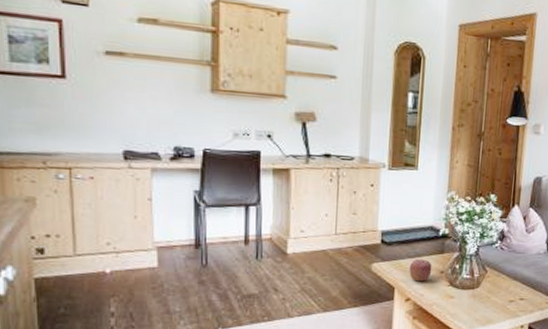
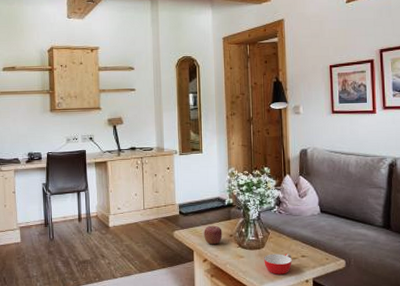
bowl: none [476,295,509,319] -> present [263,254,292,275]

